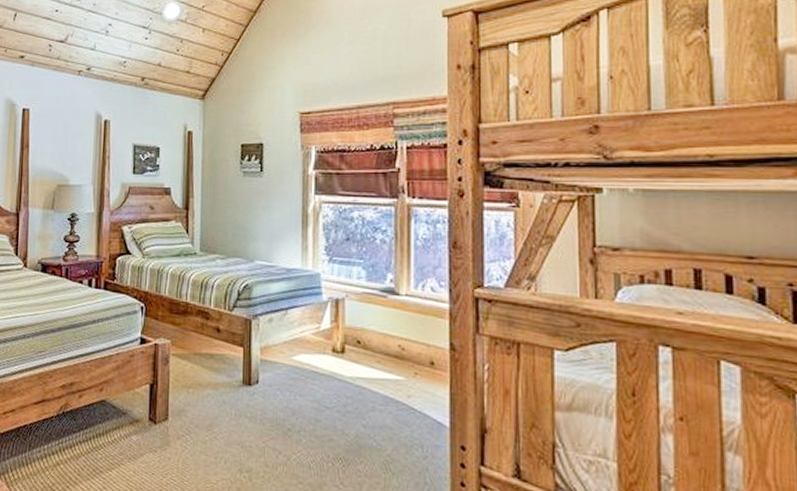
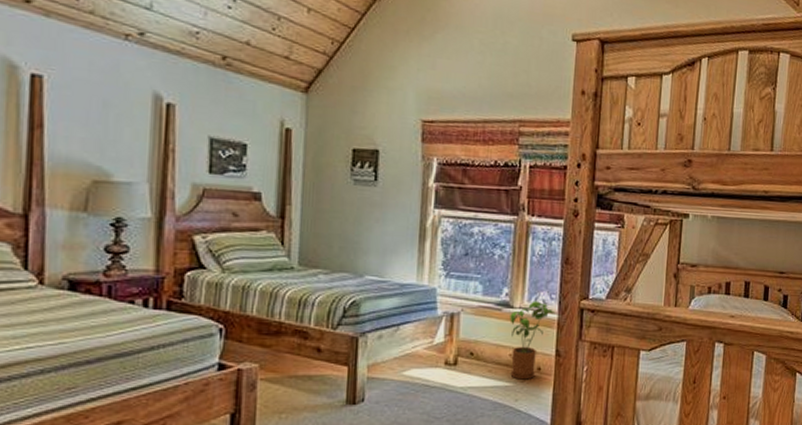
house plant: none [396,288,445,375] -> present [510,301,554,380]

